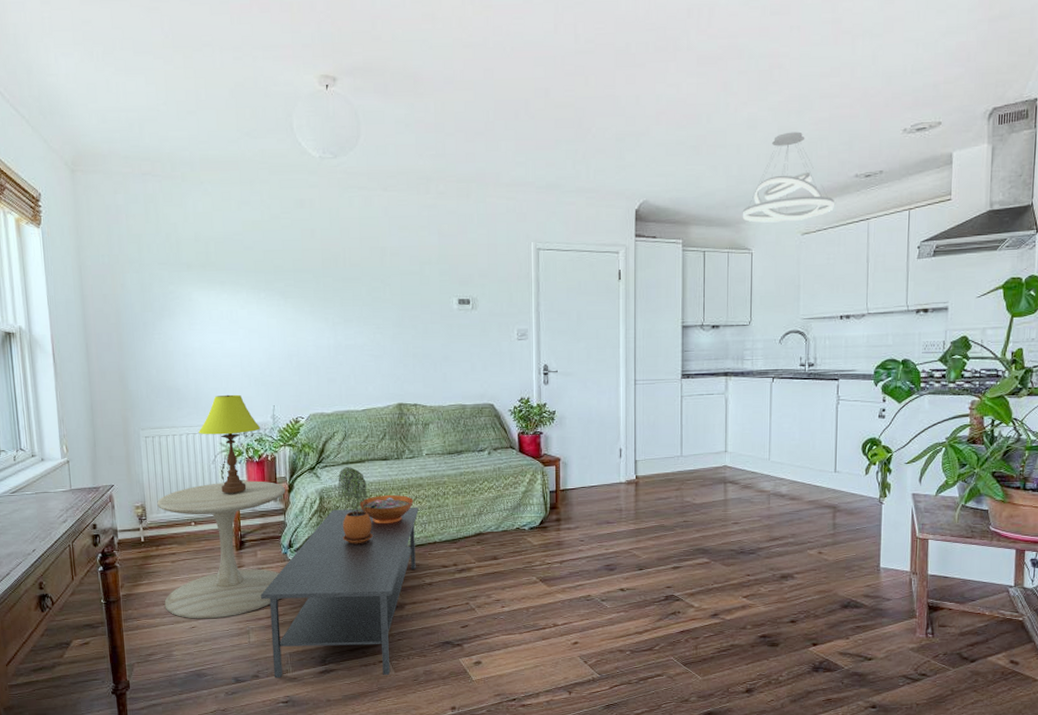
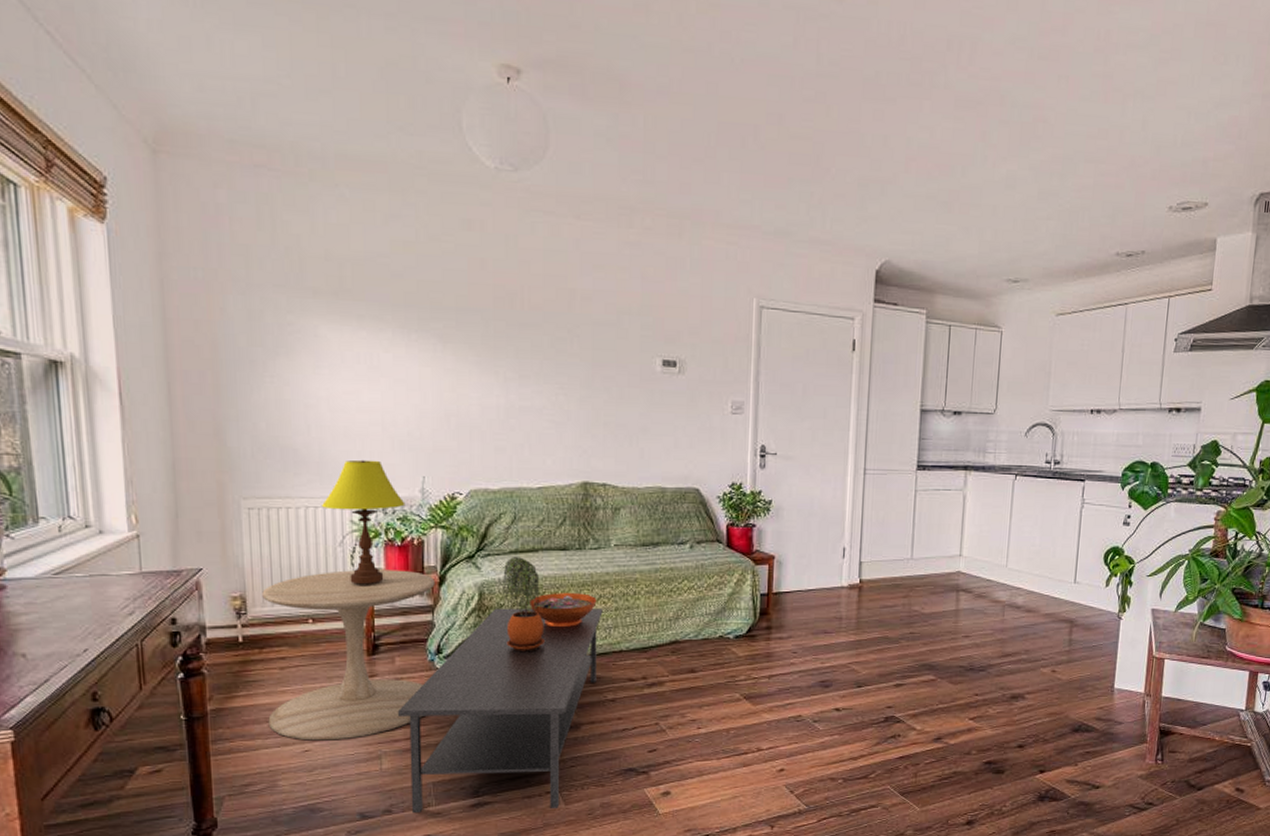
pendant light: present [742,131,834,223] -> none [993,197,1093,299]

